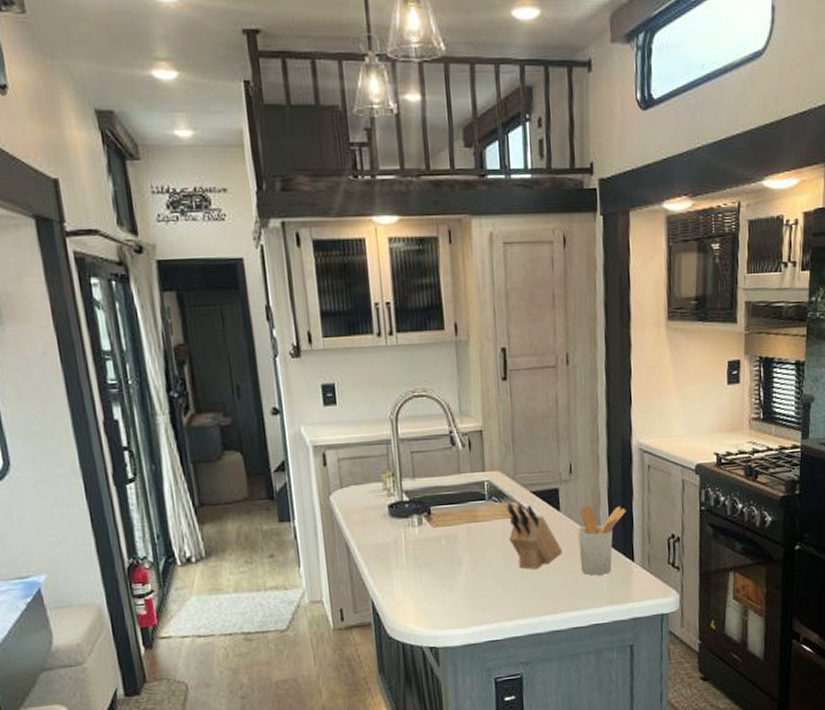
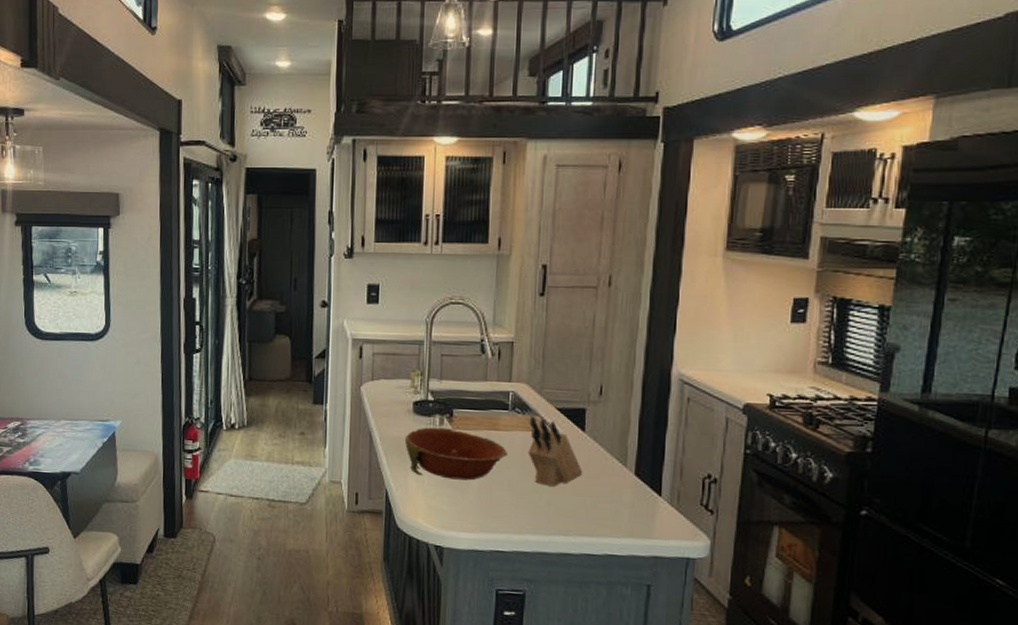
bowl: none [385,526,490,580] -> present [405,427,507,481]
utensil holder: present [578,505,626,576] -> none [600,430,658,505]

